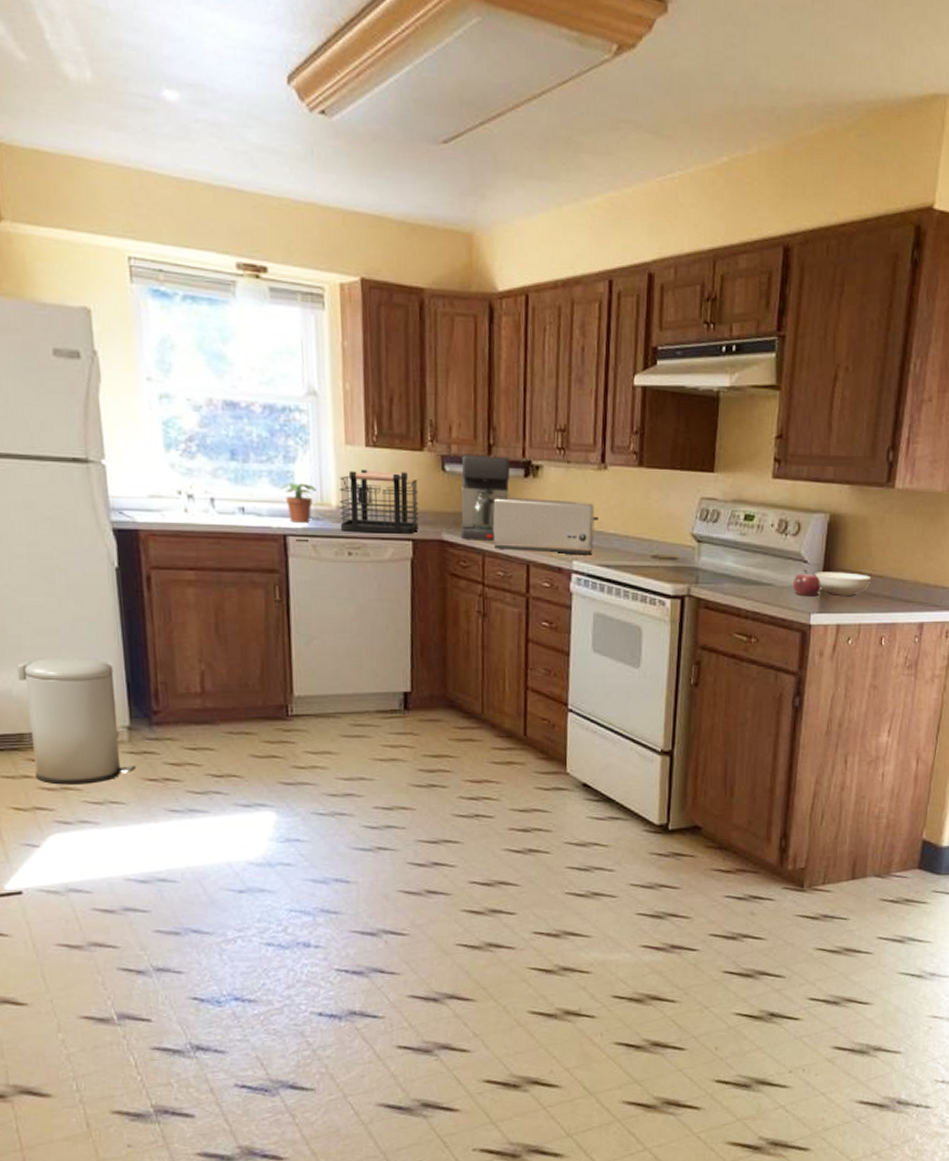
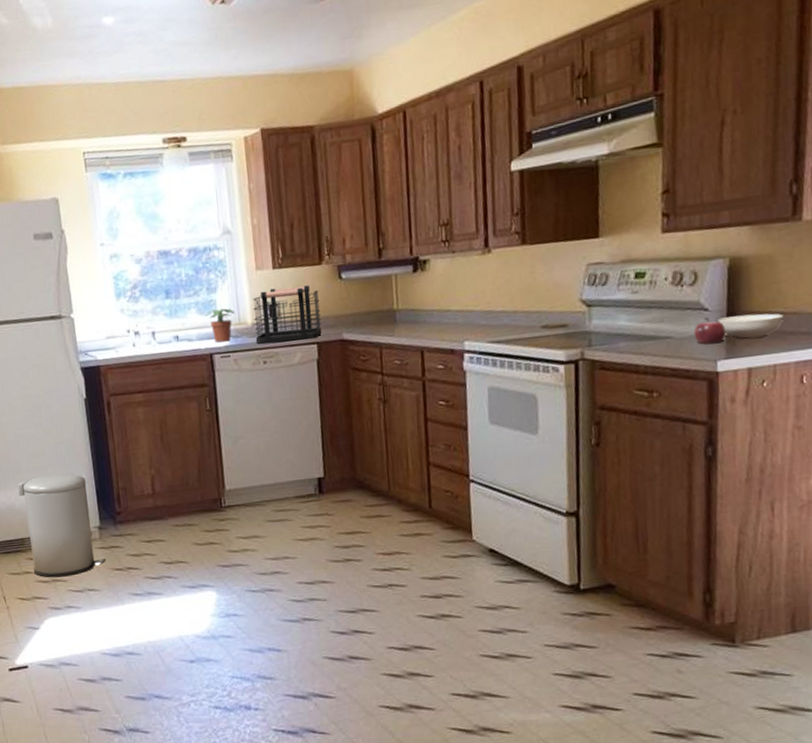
coffee maker: present [460,455,510,542] -> none [356,258,400,337]
toaster: present [492,497,598,555] -> none [386,285,486,342]

